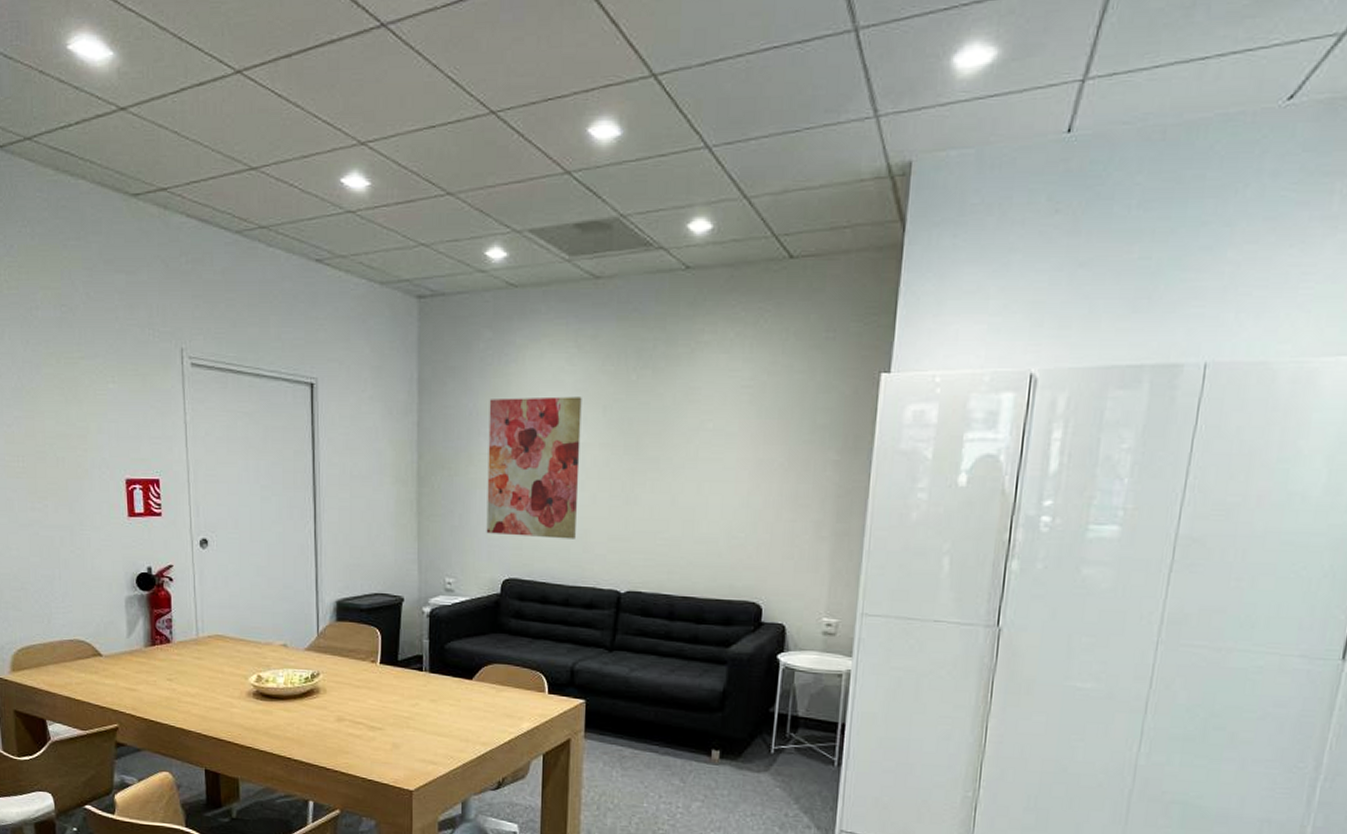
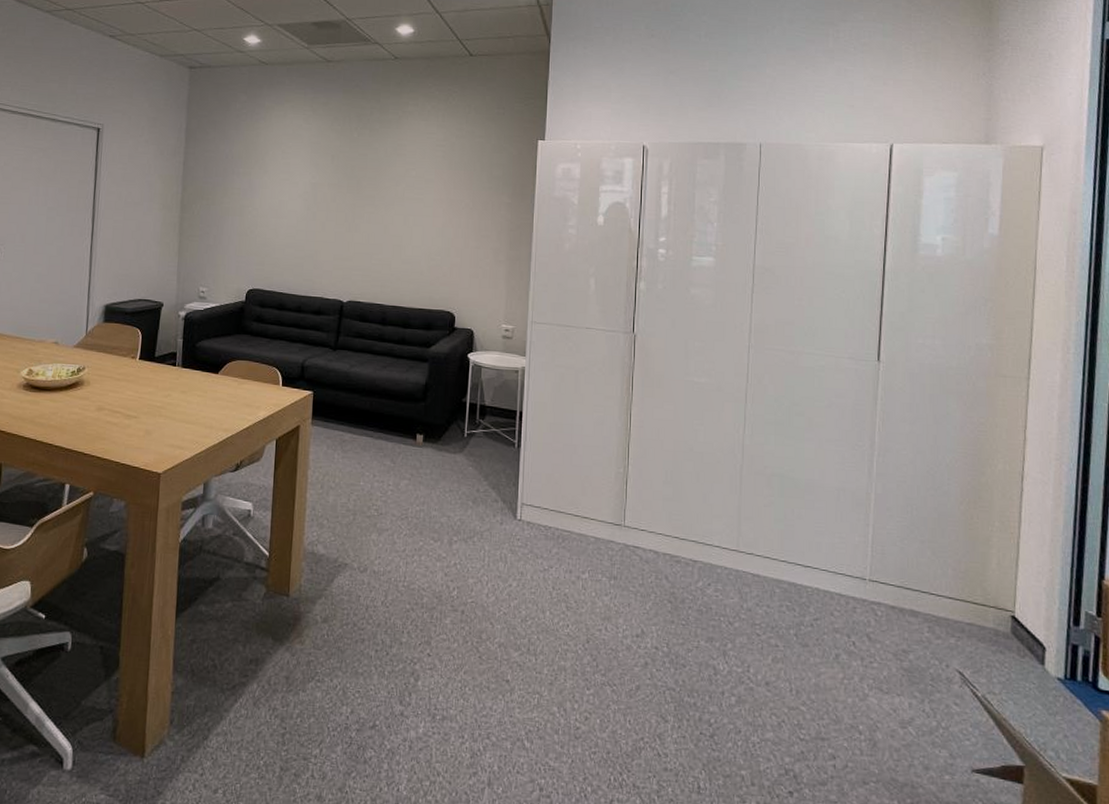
wall art: present [486,396,582,539] -> none [235,146,315,258]

